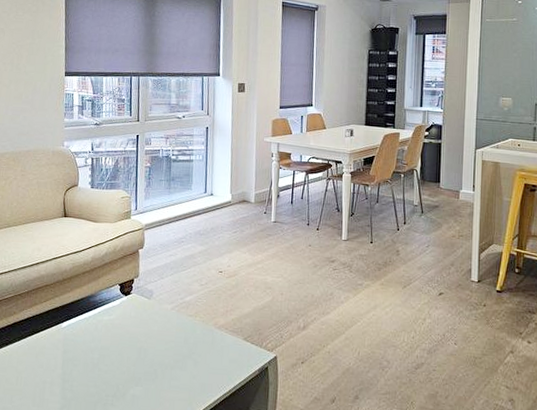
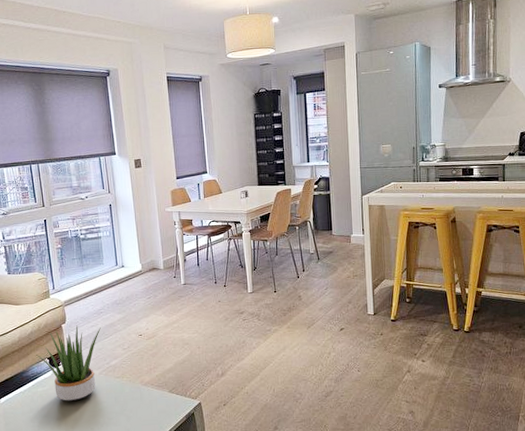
potted plant: none [107,252,180,336] -> present [36,325,101,401]

